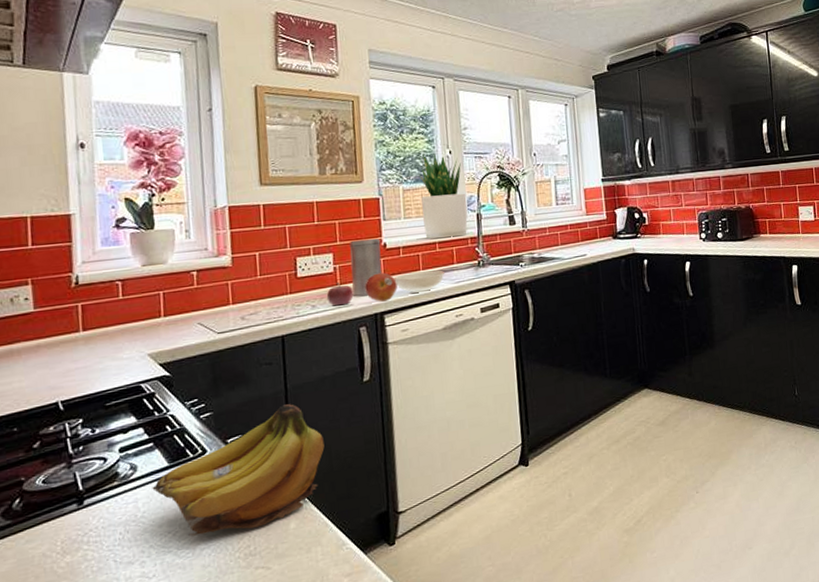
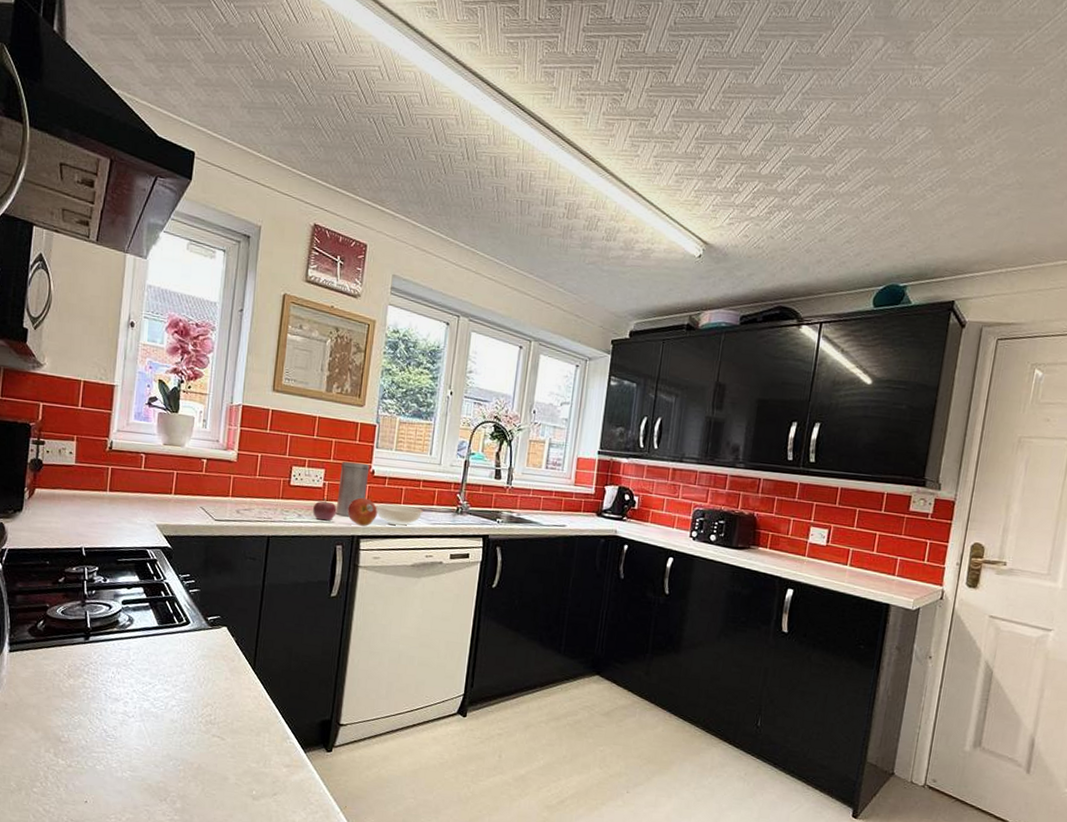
fruit: present [152,404,325,536] -> none [142,599,288,701]
planter: present [418,153,468,240] -> none [412,390,459,480]

